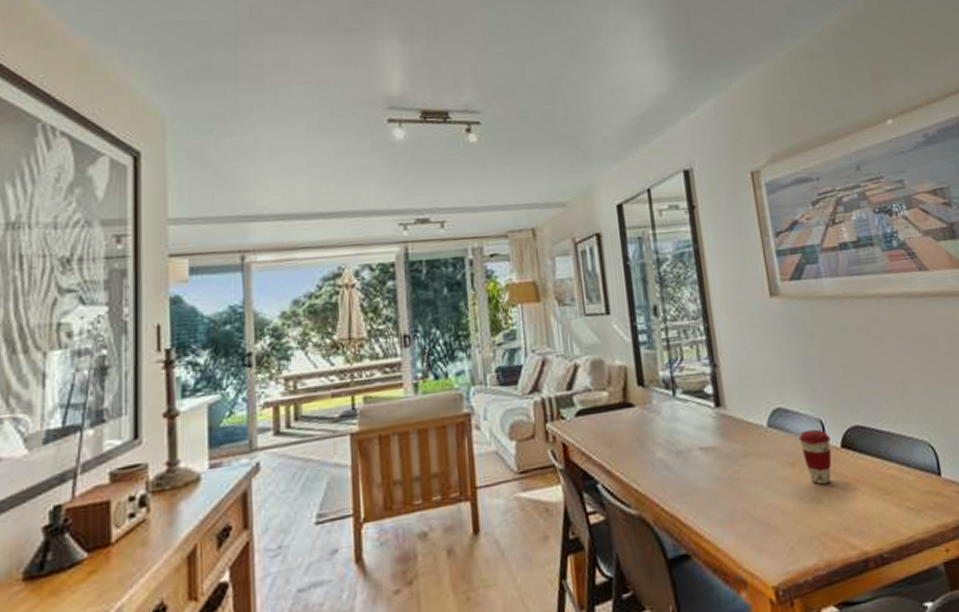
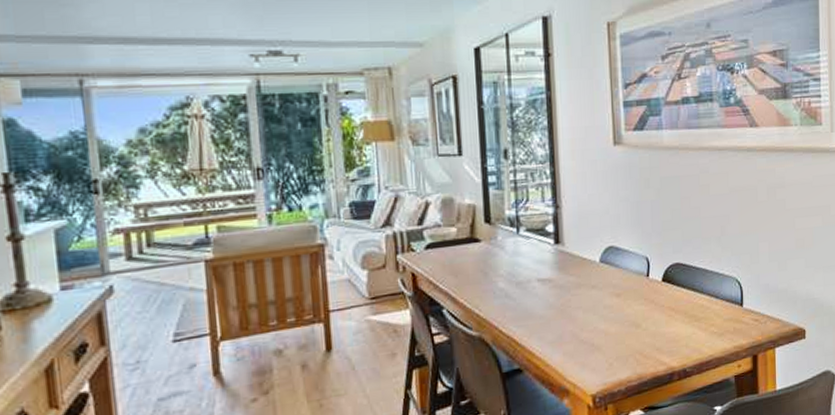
coffee cup: present [799,429,832,485] -> none [626,265,654,312]

